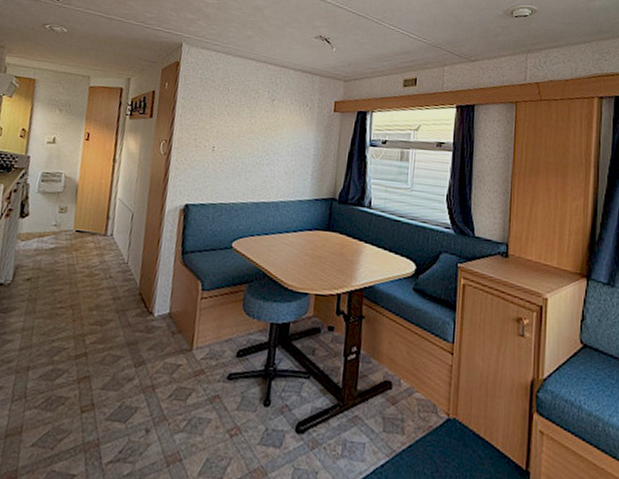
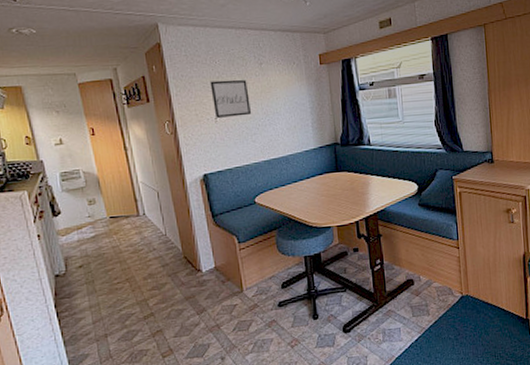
wall art: none [214,108,255,150] -> present [210,79,251,118]

